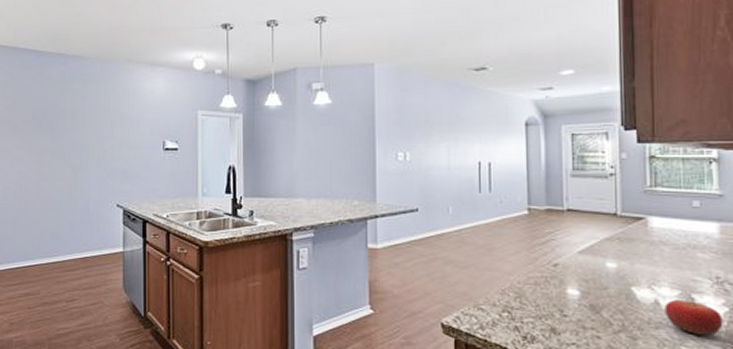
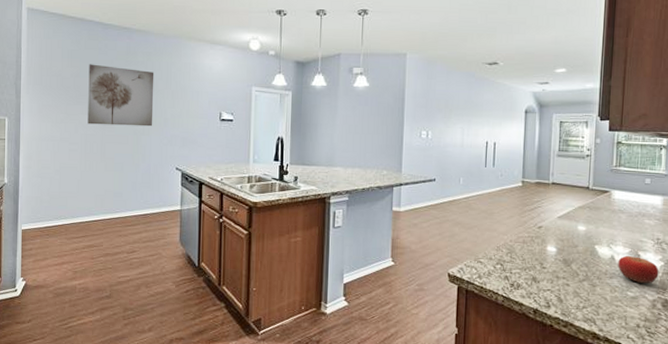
wall art: none [22,95,91,160] -> present [88,64,154,127]

